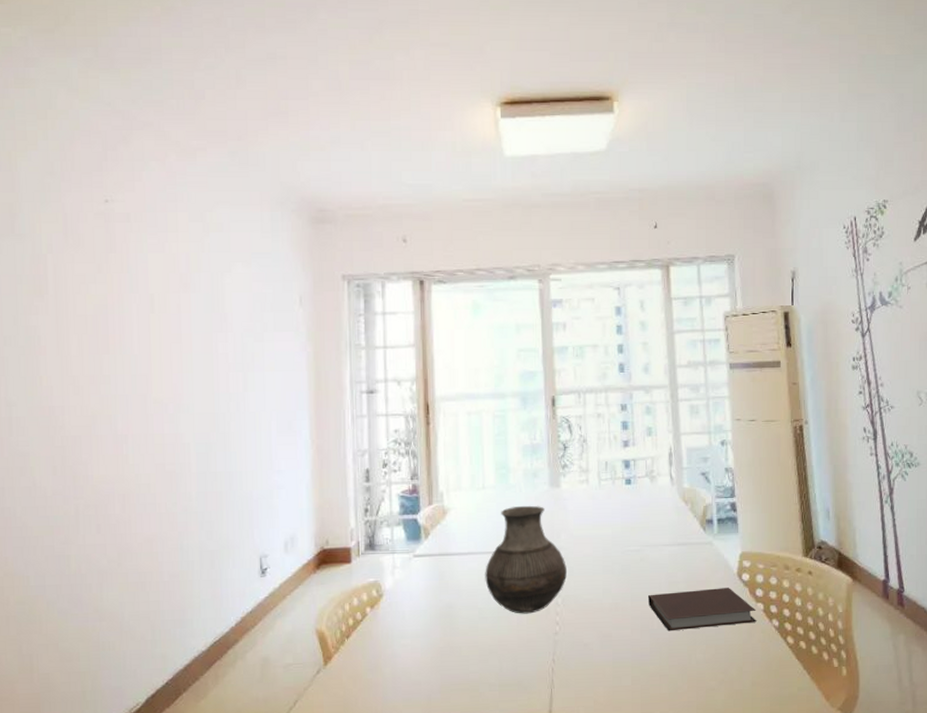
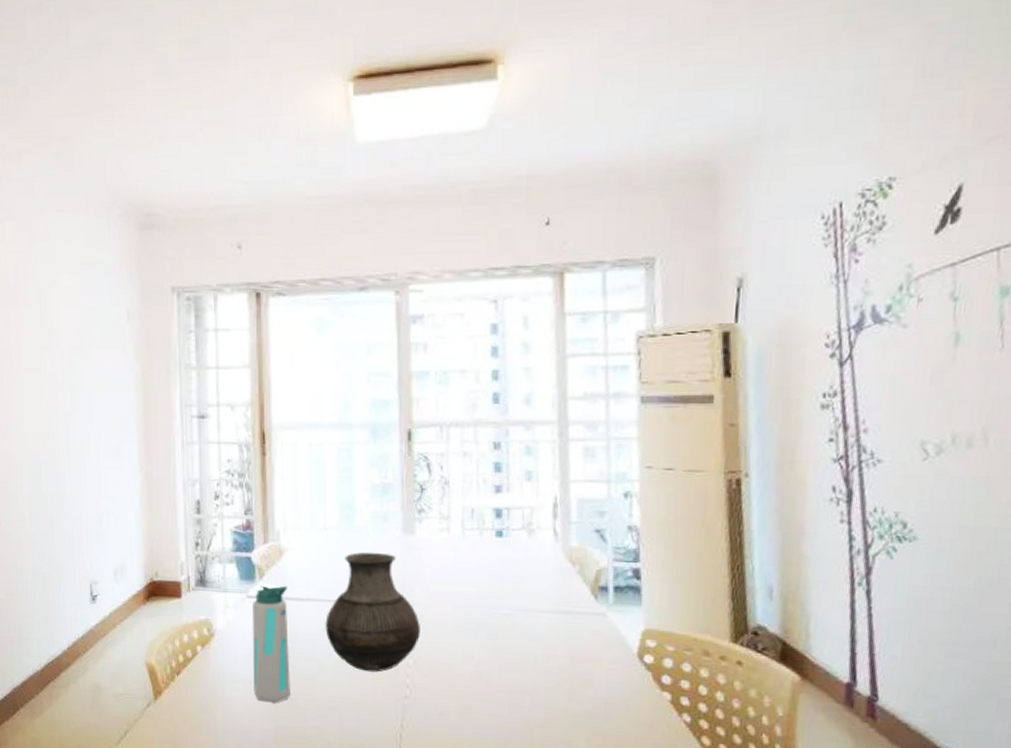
water bottle: none [419,541,454,654] -> present [253,583,290,703]
notebook: present [647,588,758,632] -> none [518,666,662,715]

